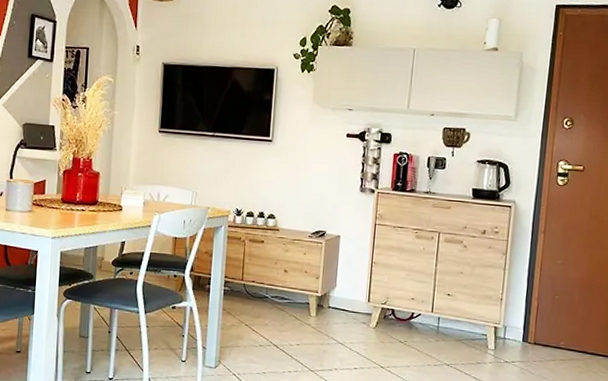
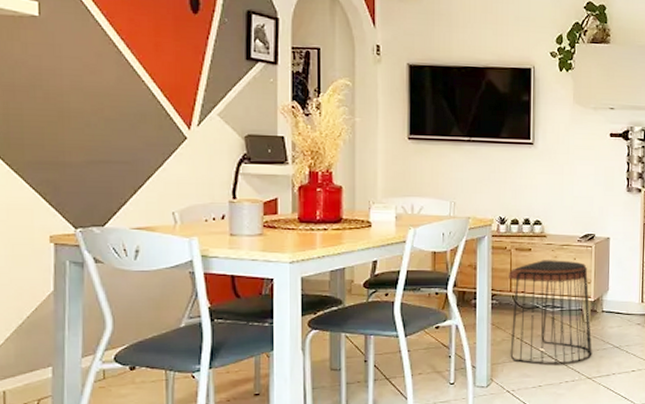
stool: none [238,252,317,355] -> present [509,260,592,365]

